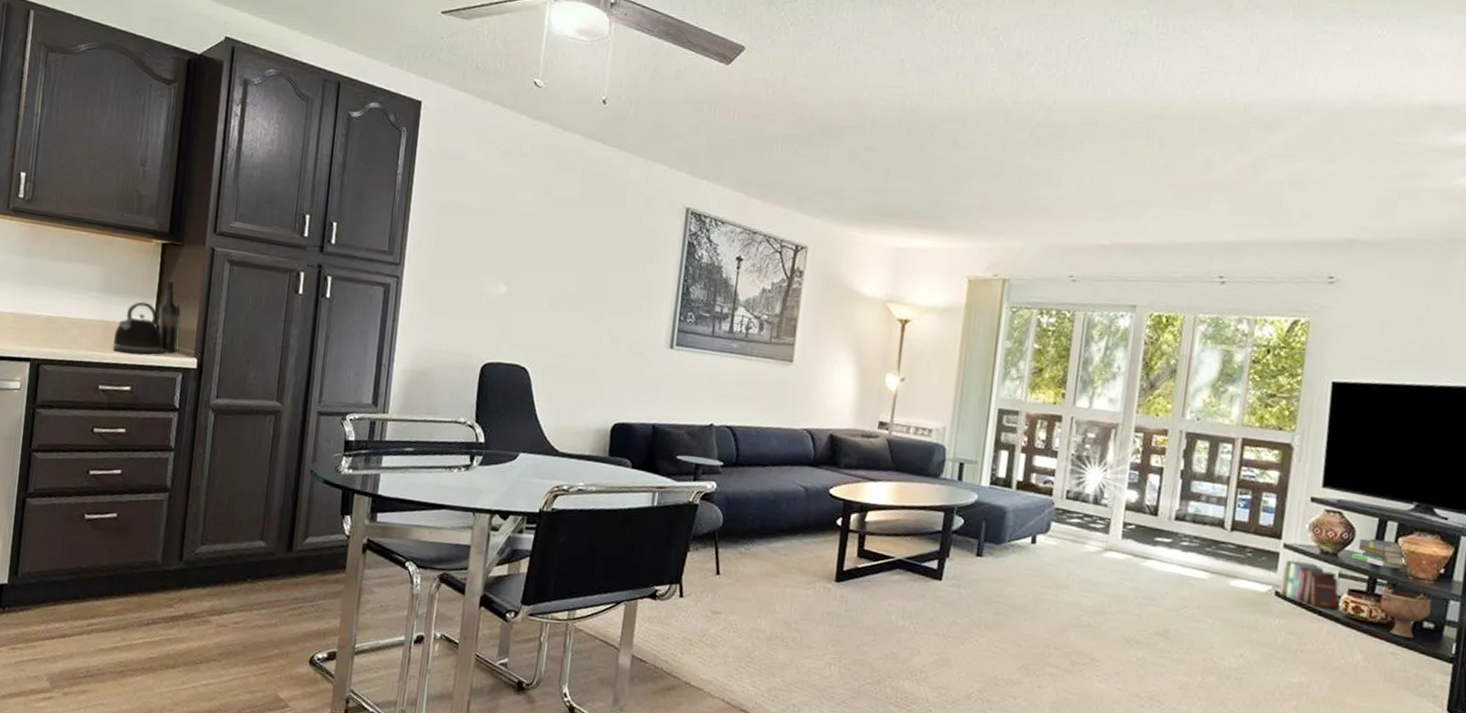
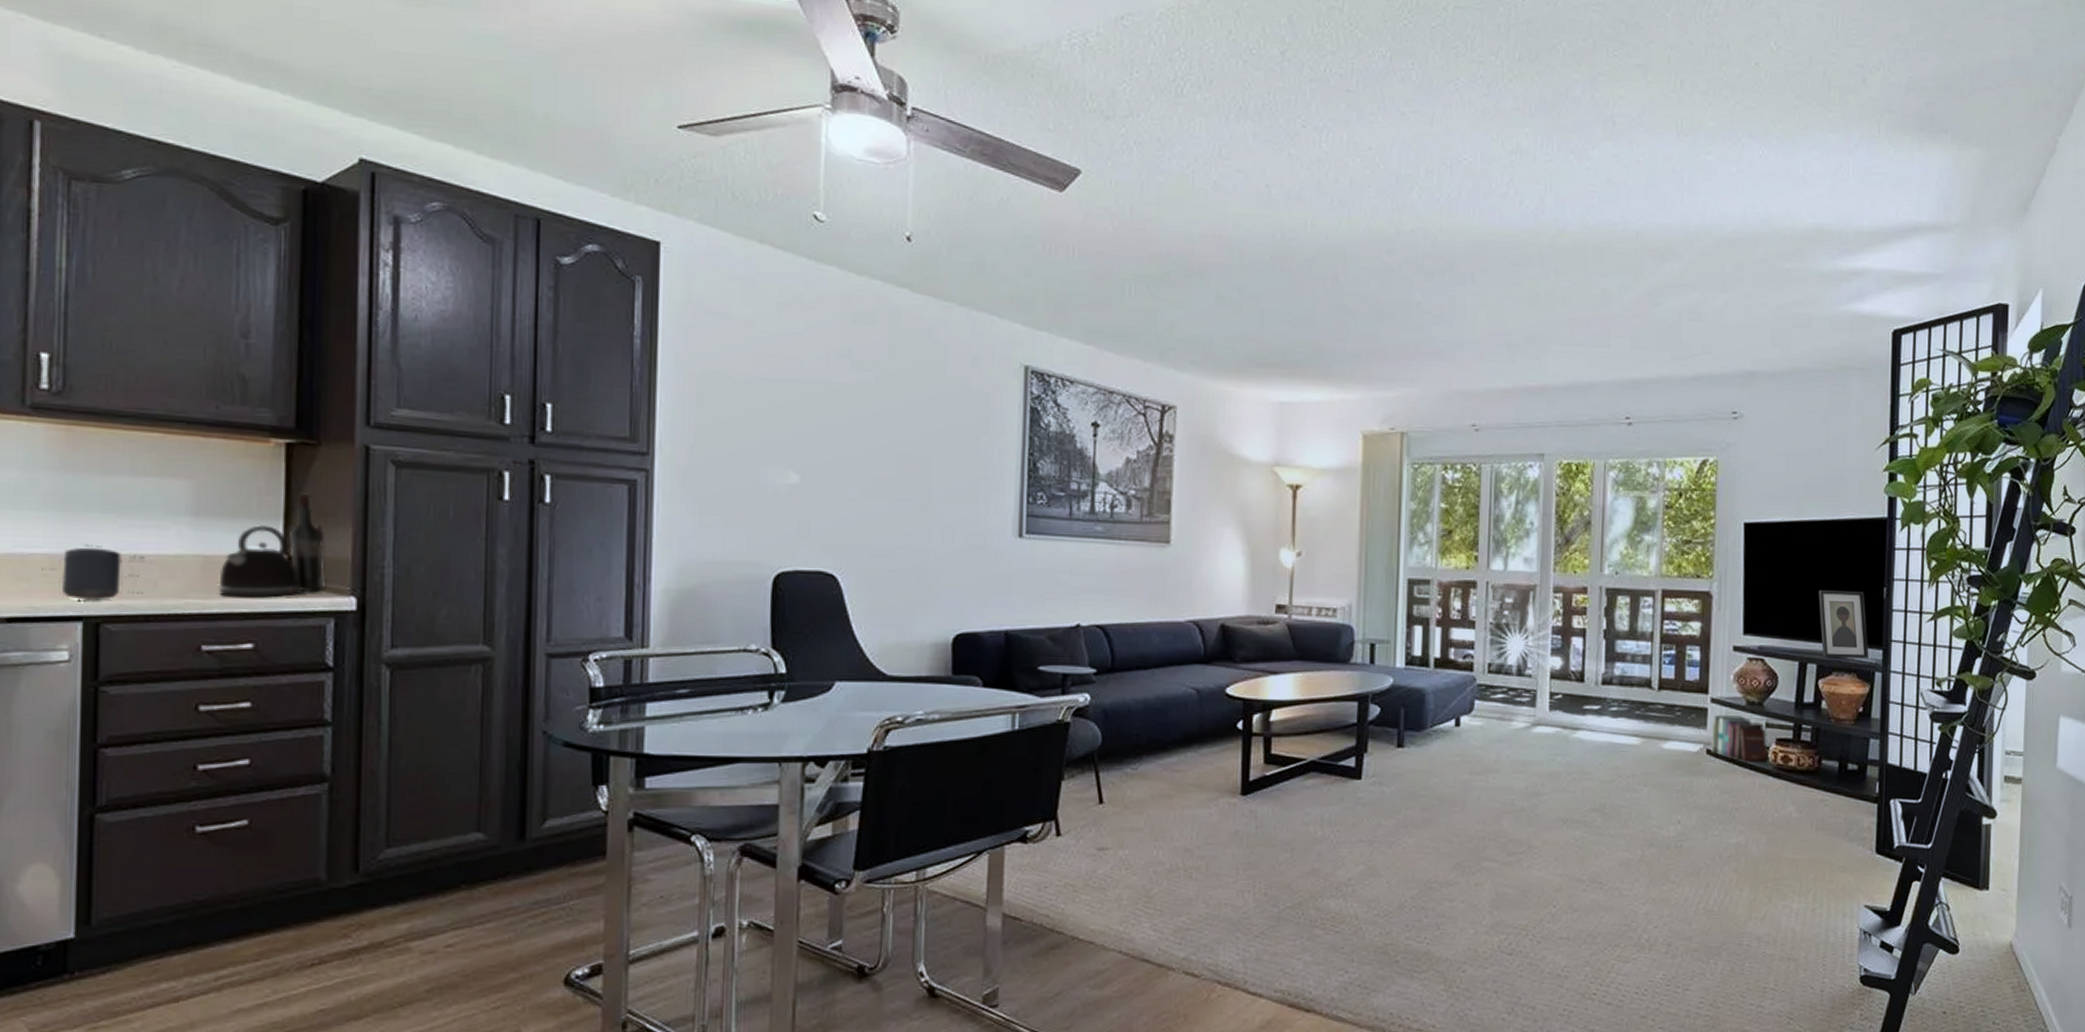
canister: none [9,308,70,349] -> present [41,544,144,602]
books: present [1351,538,1409,570] -> none [1776,683,1830,712]
decorative bowl: present [1380,584,1432,638] -> none [1806,729,1854,782]
picture frame: none [1404,451,1456,523] -> present [1818,589,1869,659]

